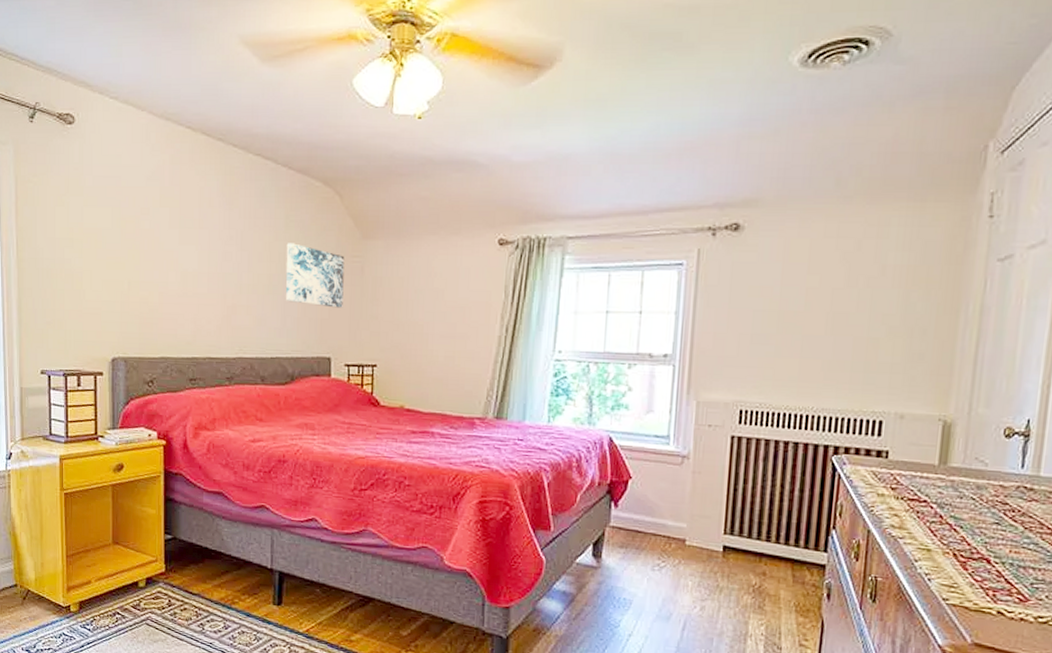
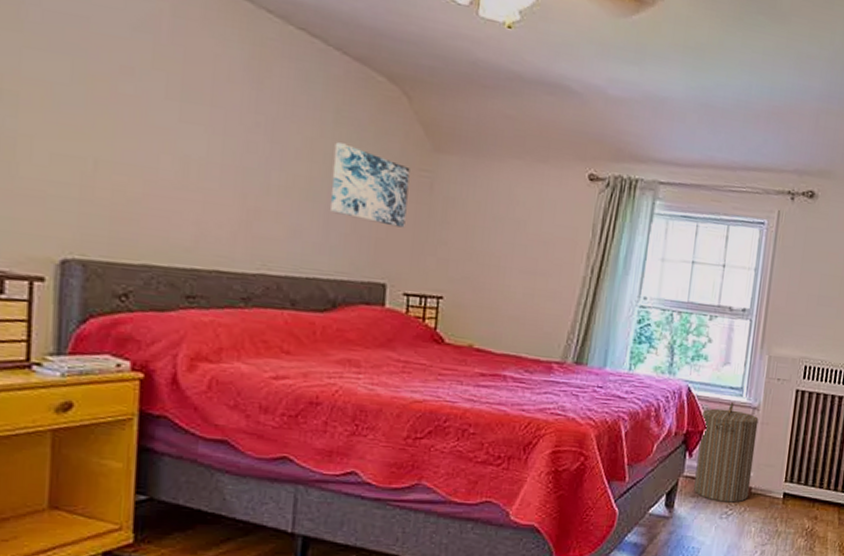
laundry hamper: none [622,450,689,555] -> present [694,401,759,503]

